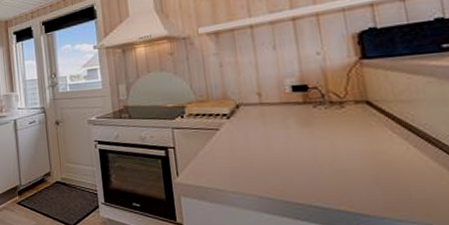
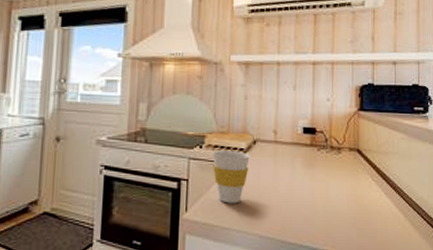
cup: none [194,117,236,167] -> present [212,150,250,204]

